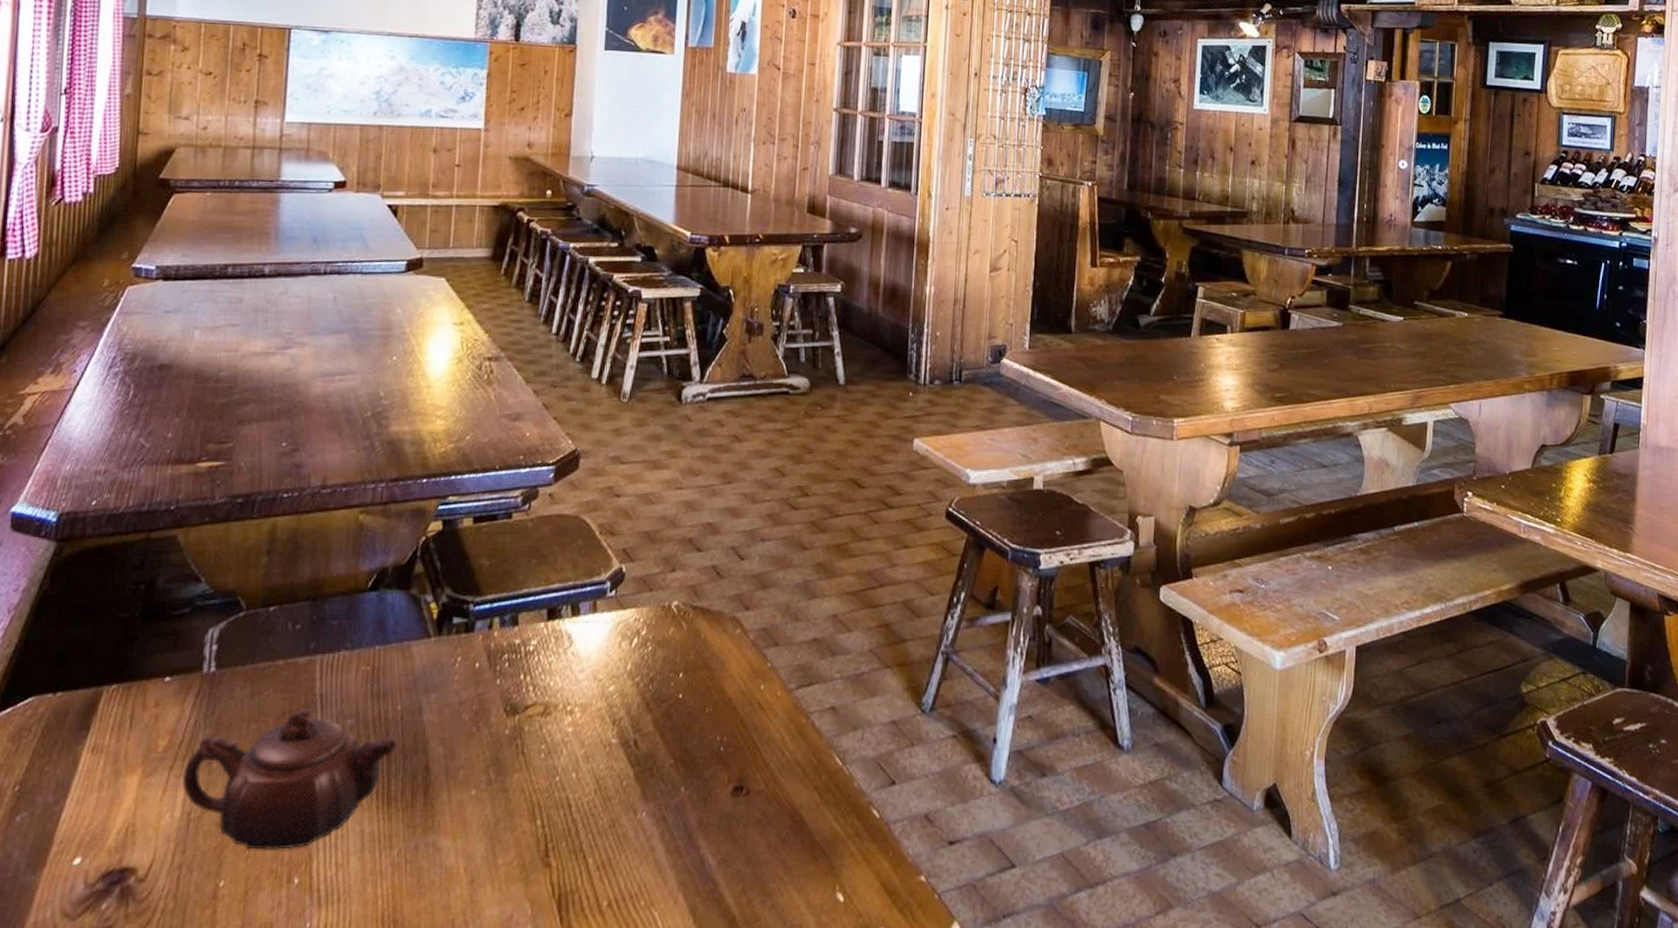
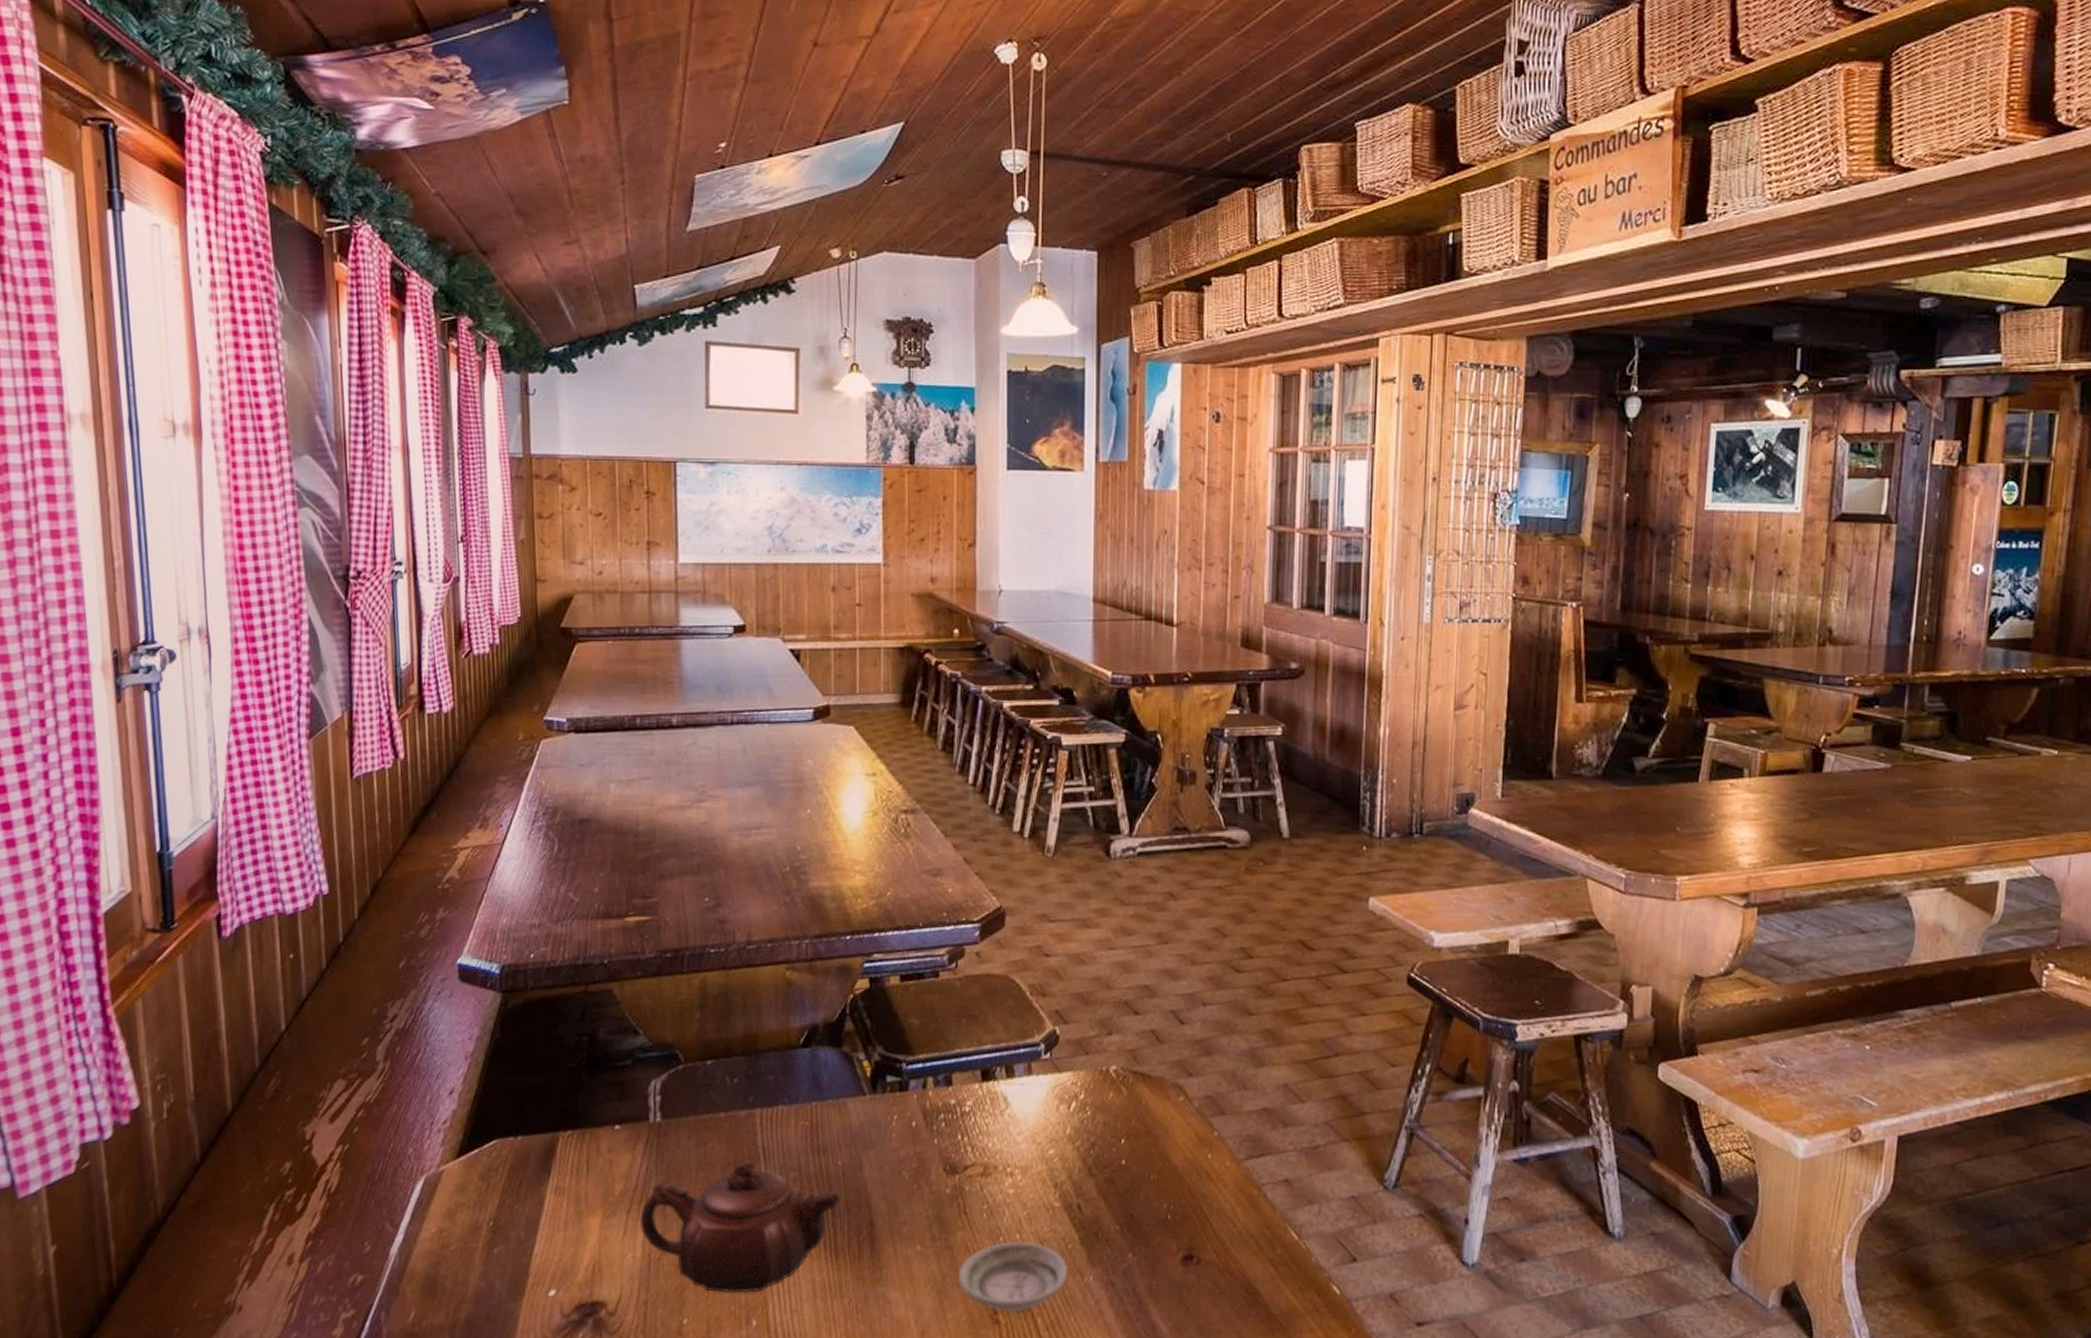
saucer: none [511,780,622,854] -> present [958,1240,1068,1312]

